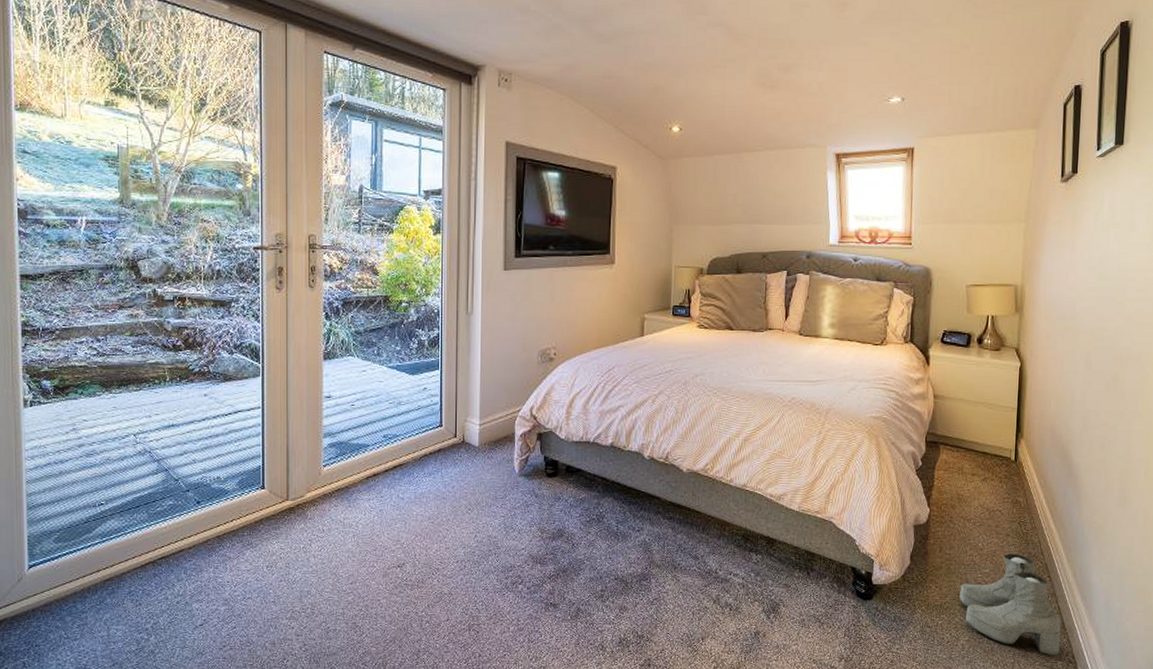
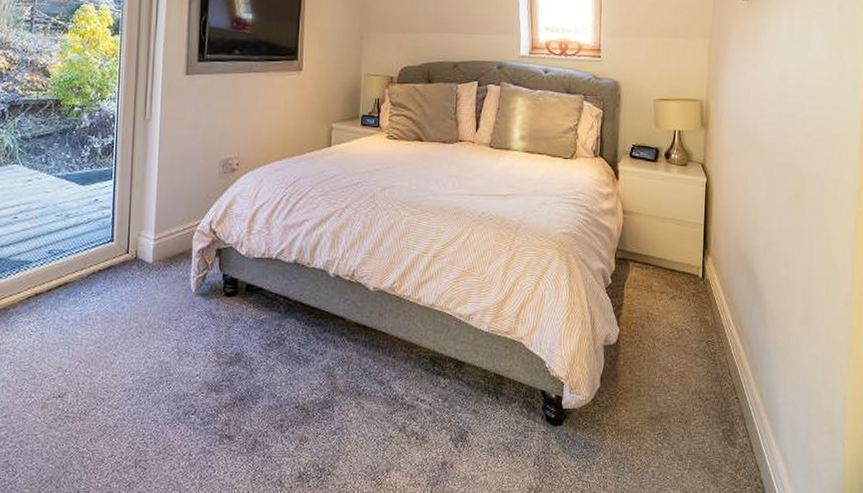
boots: present [959,554,1061,656] -> none [649,374,749,482]

